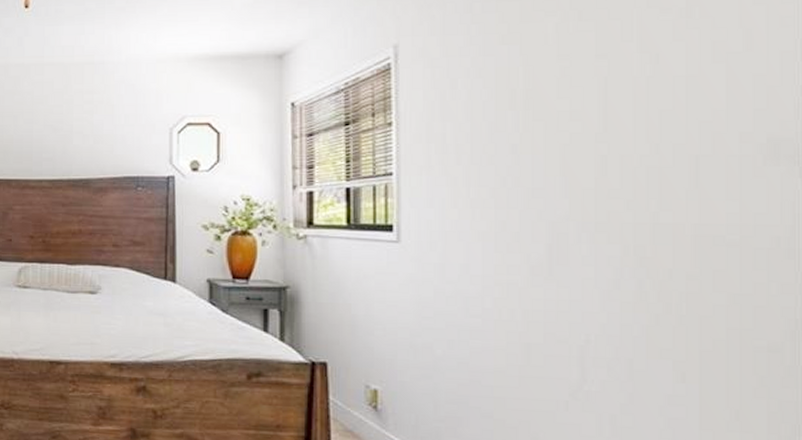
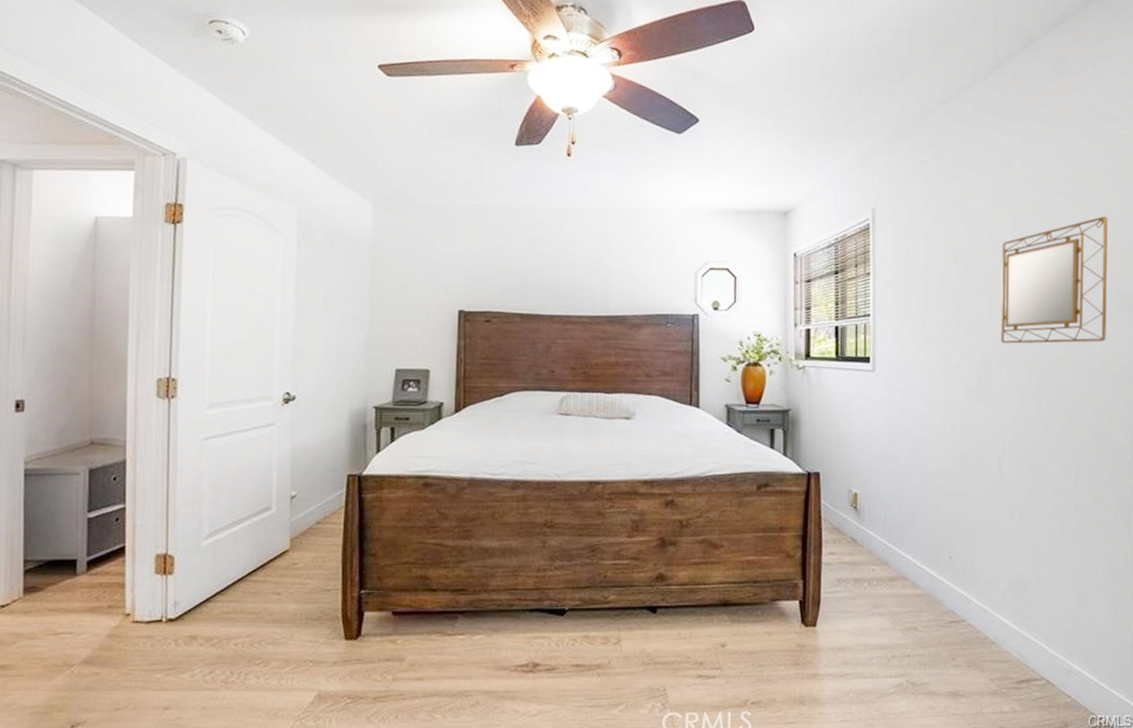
home mirror: none [580,36,749,208] -> present [1000,215,1109,344]

